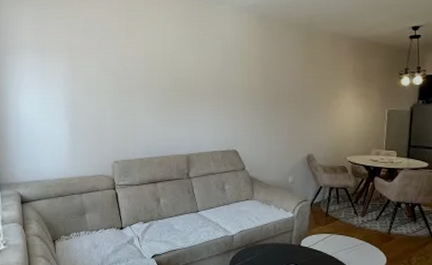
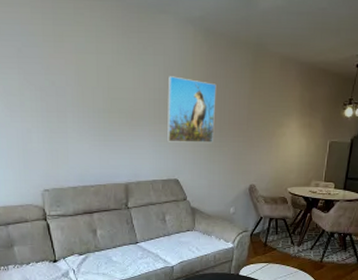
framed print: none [225,57,271,116] -> present [166,76,217,143]

